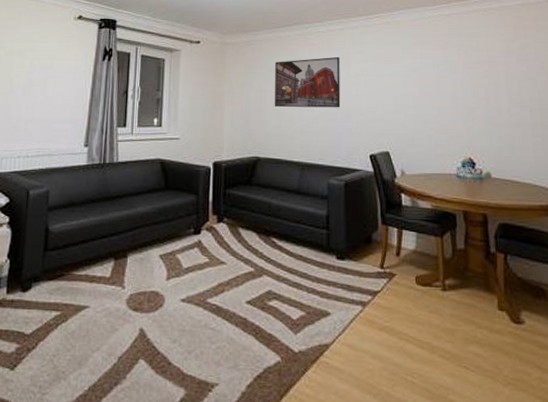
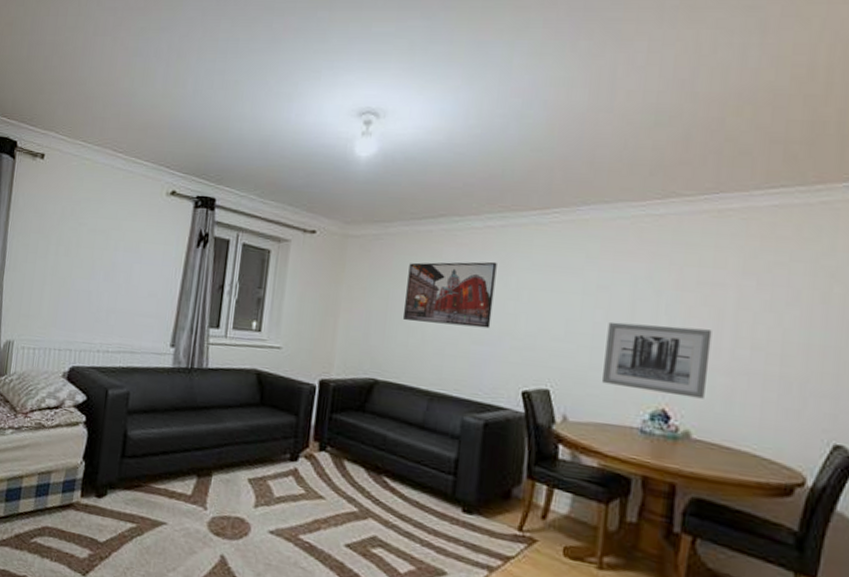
wall art: none [423,95,496,147] -> present [602,321,712,399]

